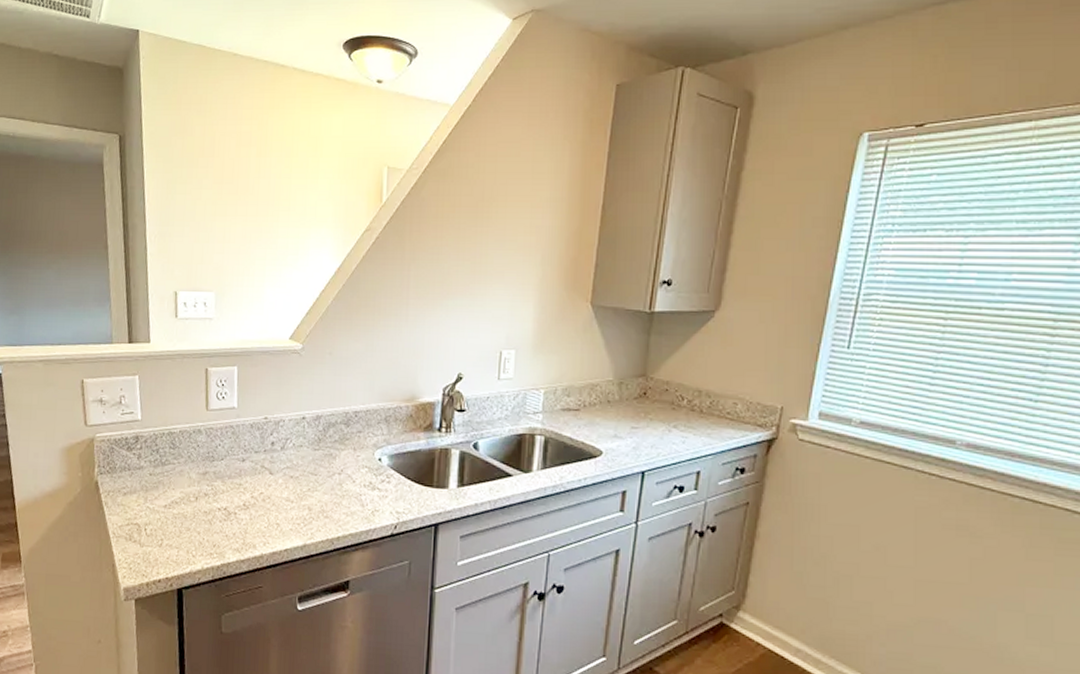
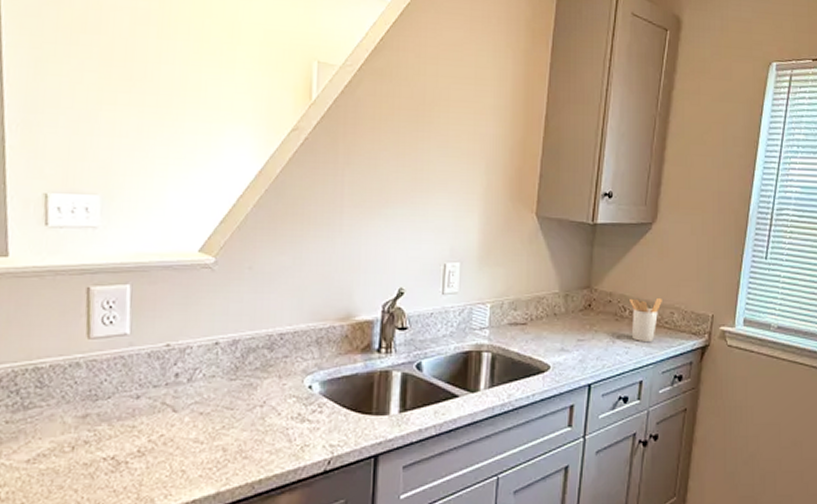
utensil holder: none [688,387,724,432] -> present [630,297,662,341]

